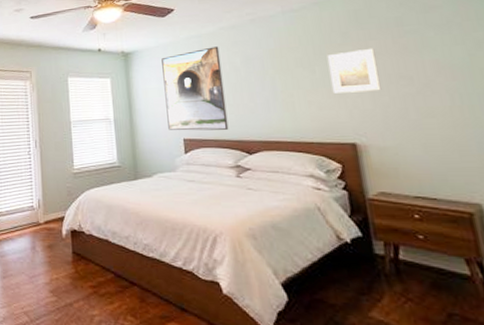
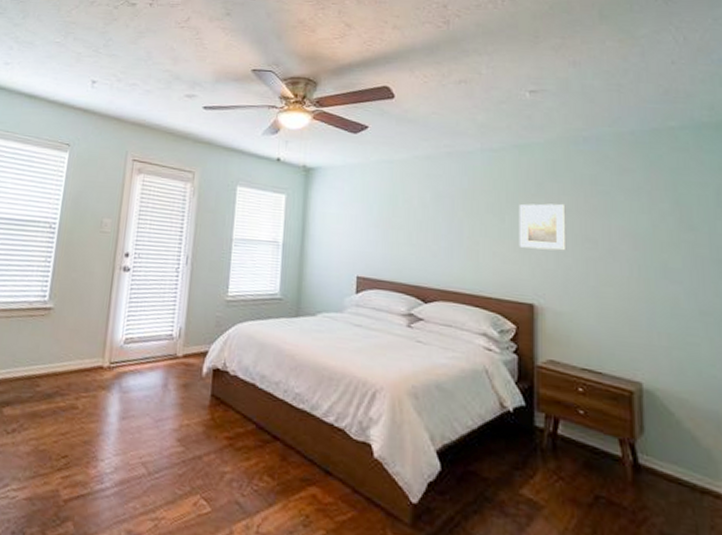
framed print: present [161,46,229,131] -> none [342,176,410,272]

